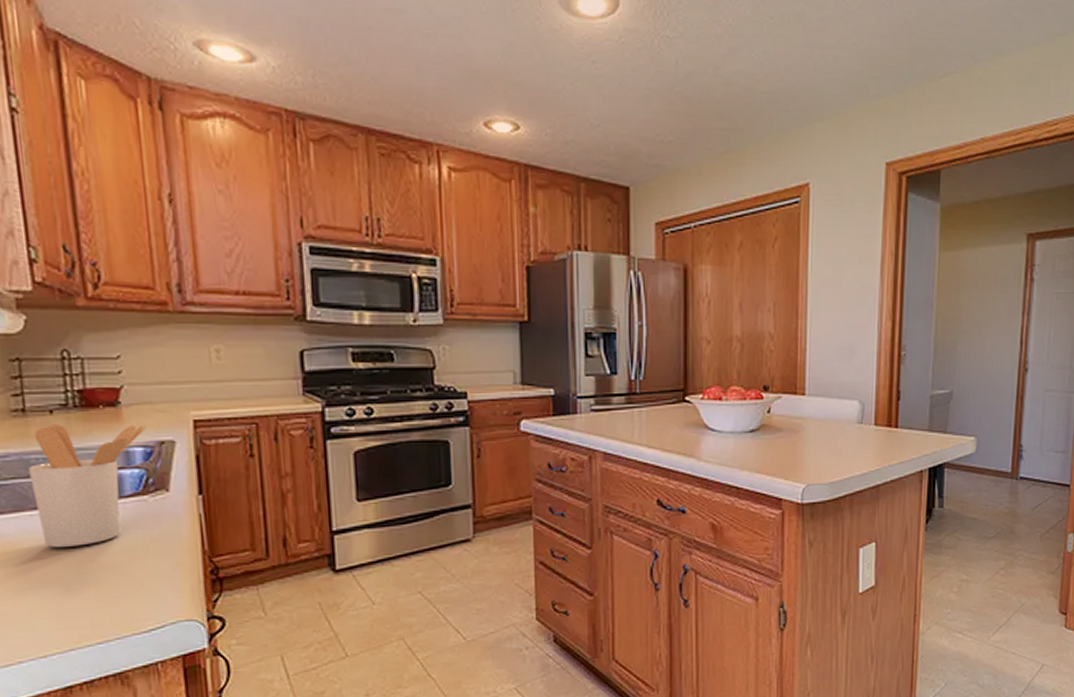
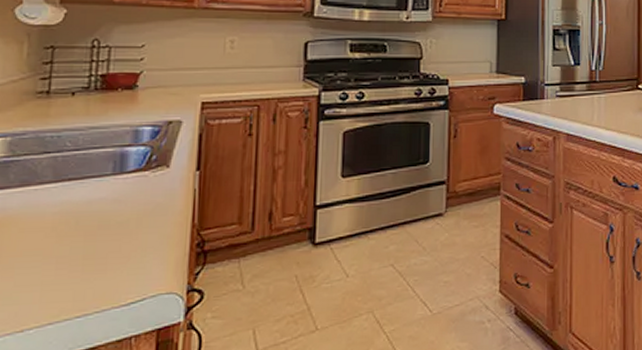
utensil holder: present [29,425,146,547] -> none [42,105,158,221]

